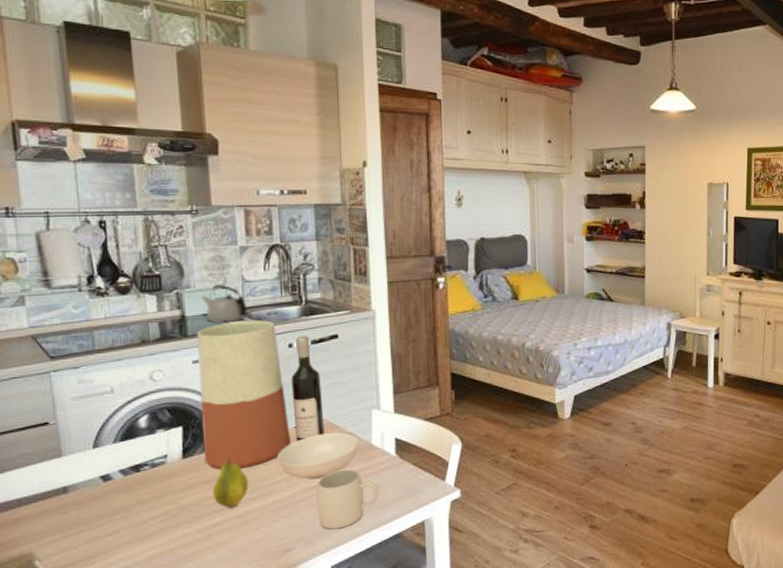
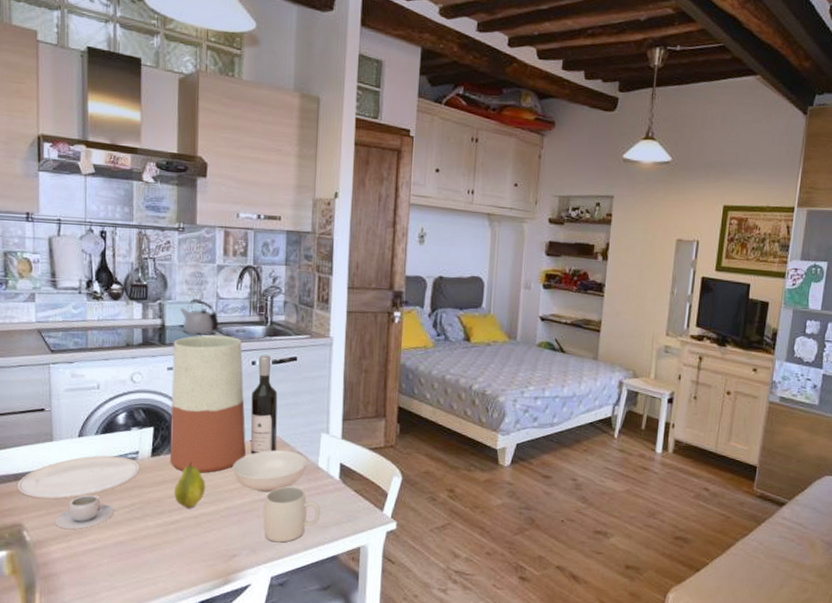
plate: none [22,462,170,523] -> present [17,455,139,500]
teacup: none [72,510,144,551] -> present [54,495,114,529]

